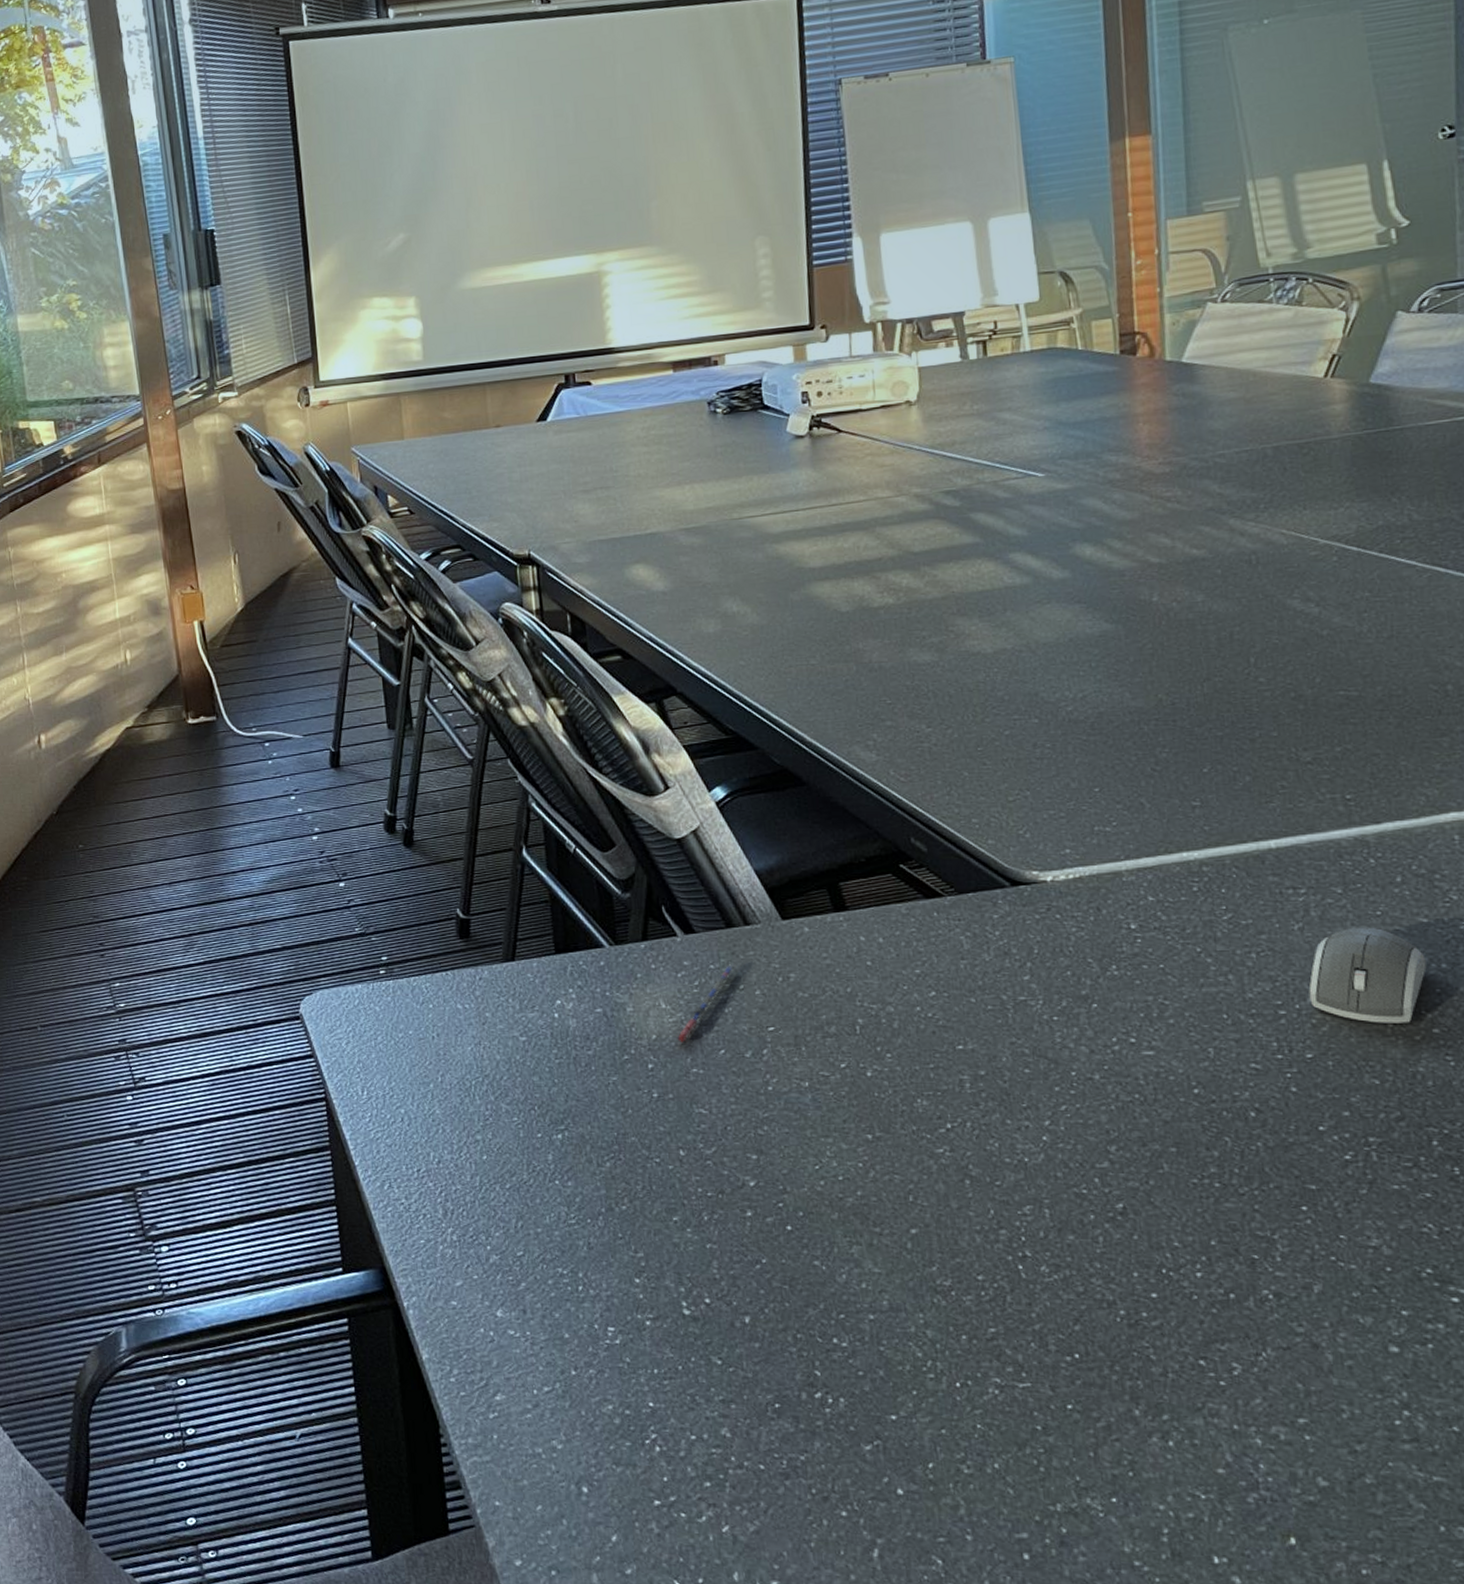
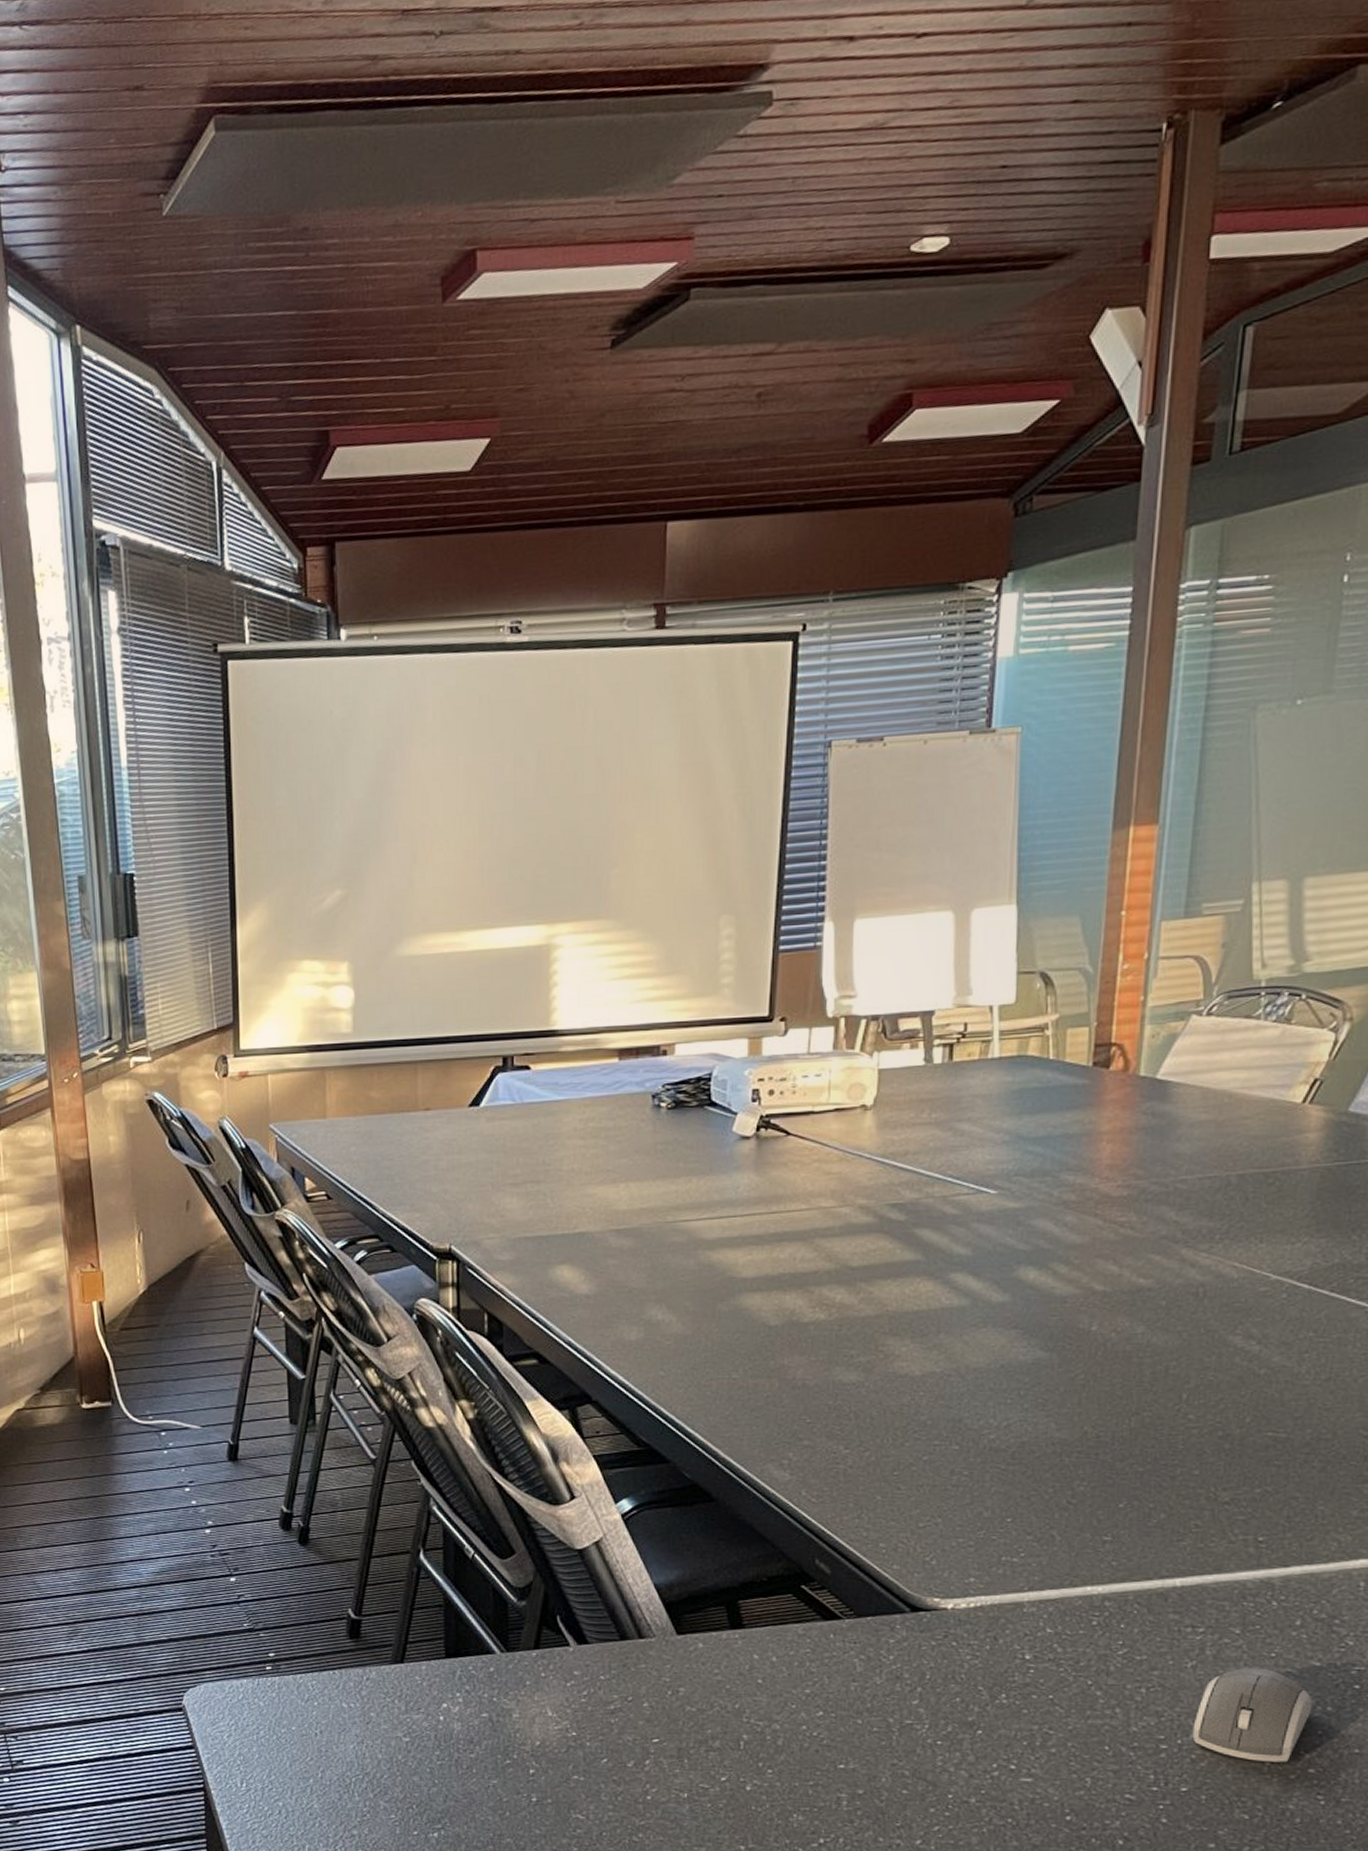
pen: present [677,963,736,1042] -> none [560,1675,626,1750]

